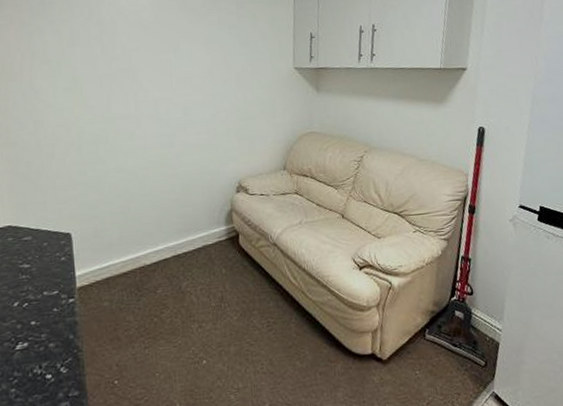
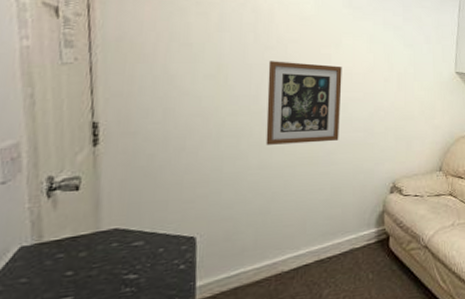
wall art: none [116,70,185,150] -> present [266,61,342,145]

